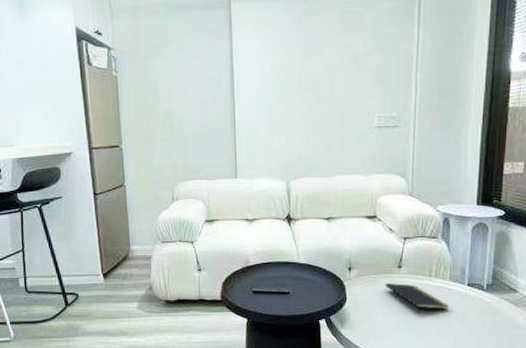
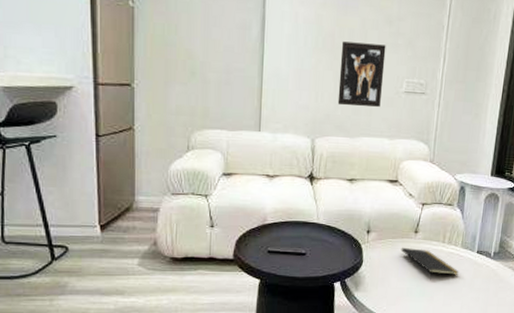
wall art: none [308,82,354,147] -> present [337,41,386,107]

